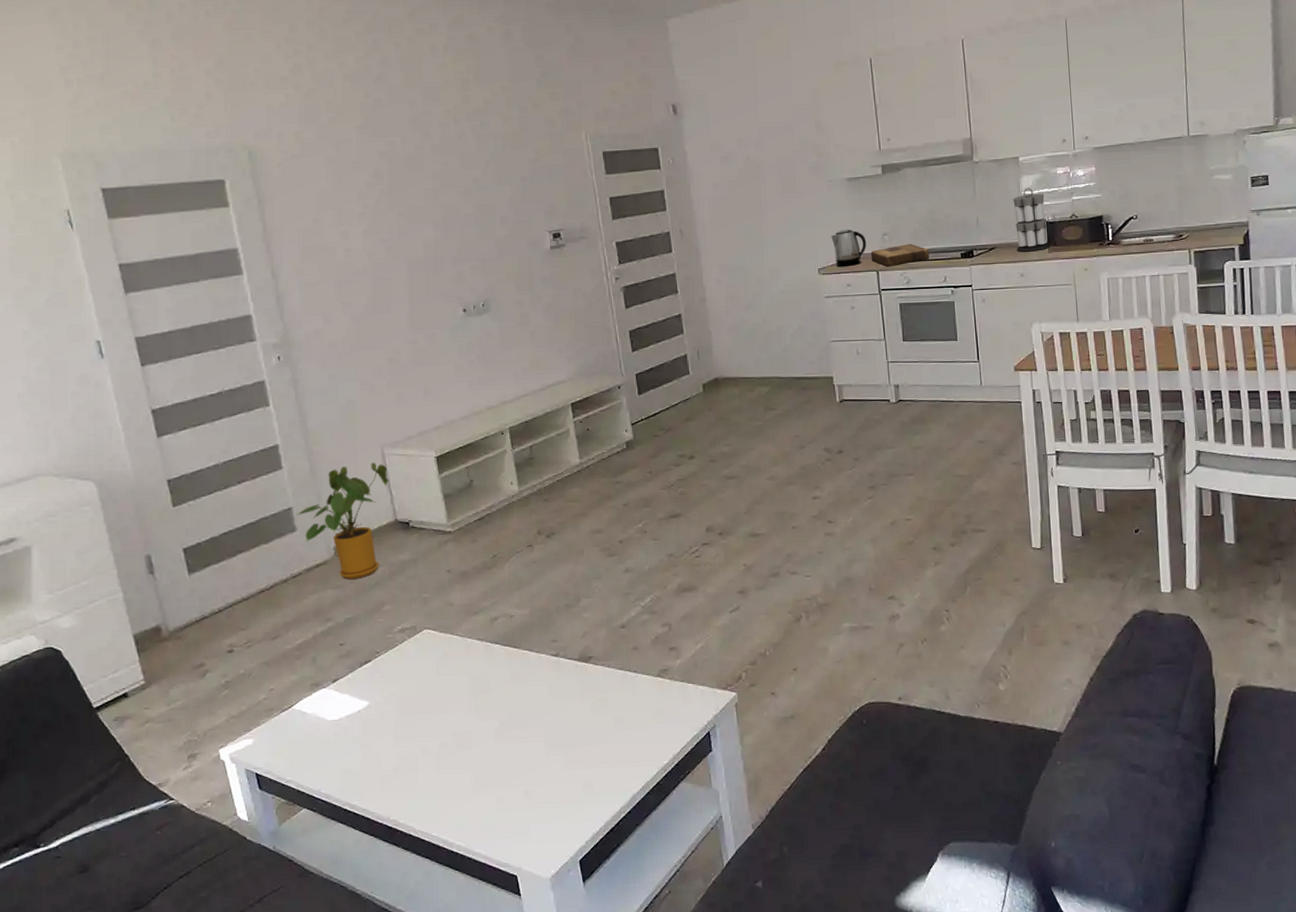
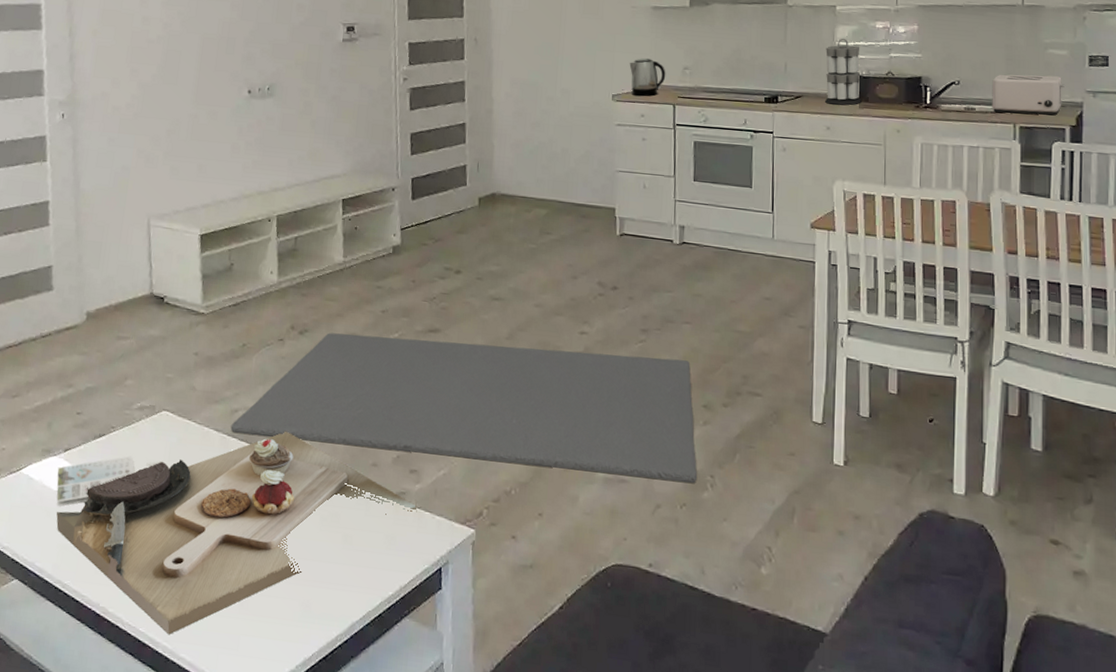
house plant: present [297,462,389,580] -> none [55,231,151,348]
magazine: none [328,676,430,734] -> present [56,456,162,506]
decorative tray: none [334,630,681,835] -> present [56,431,418,635]
rug: none [492,509,934,639] -> present [230,333,697,483]
cutting board: present [871,244,930,268] -> none [669,81,731,103]
toaster: none [1166,200,1232,241] -> present [992,74,1066,116]

